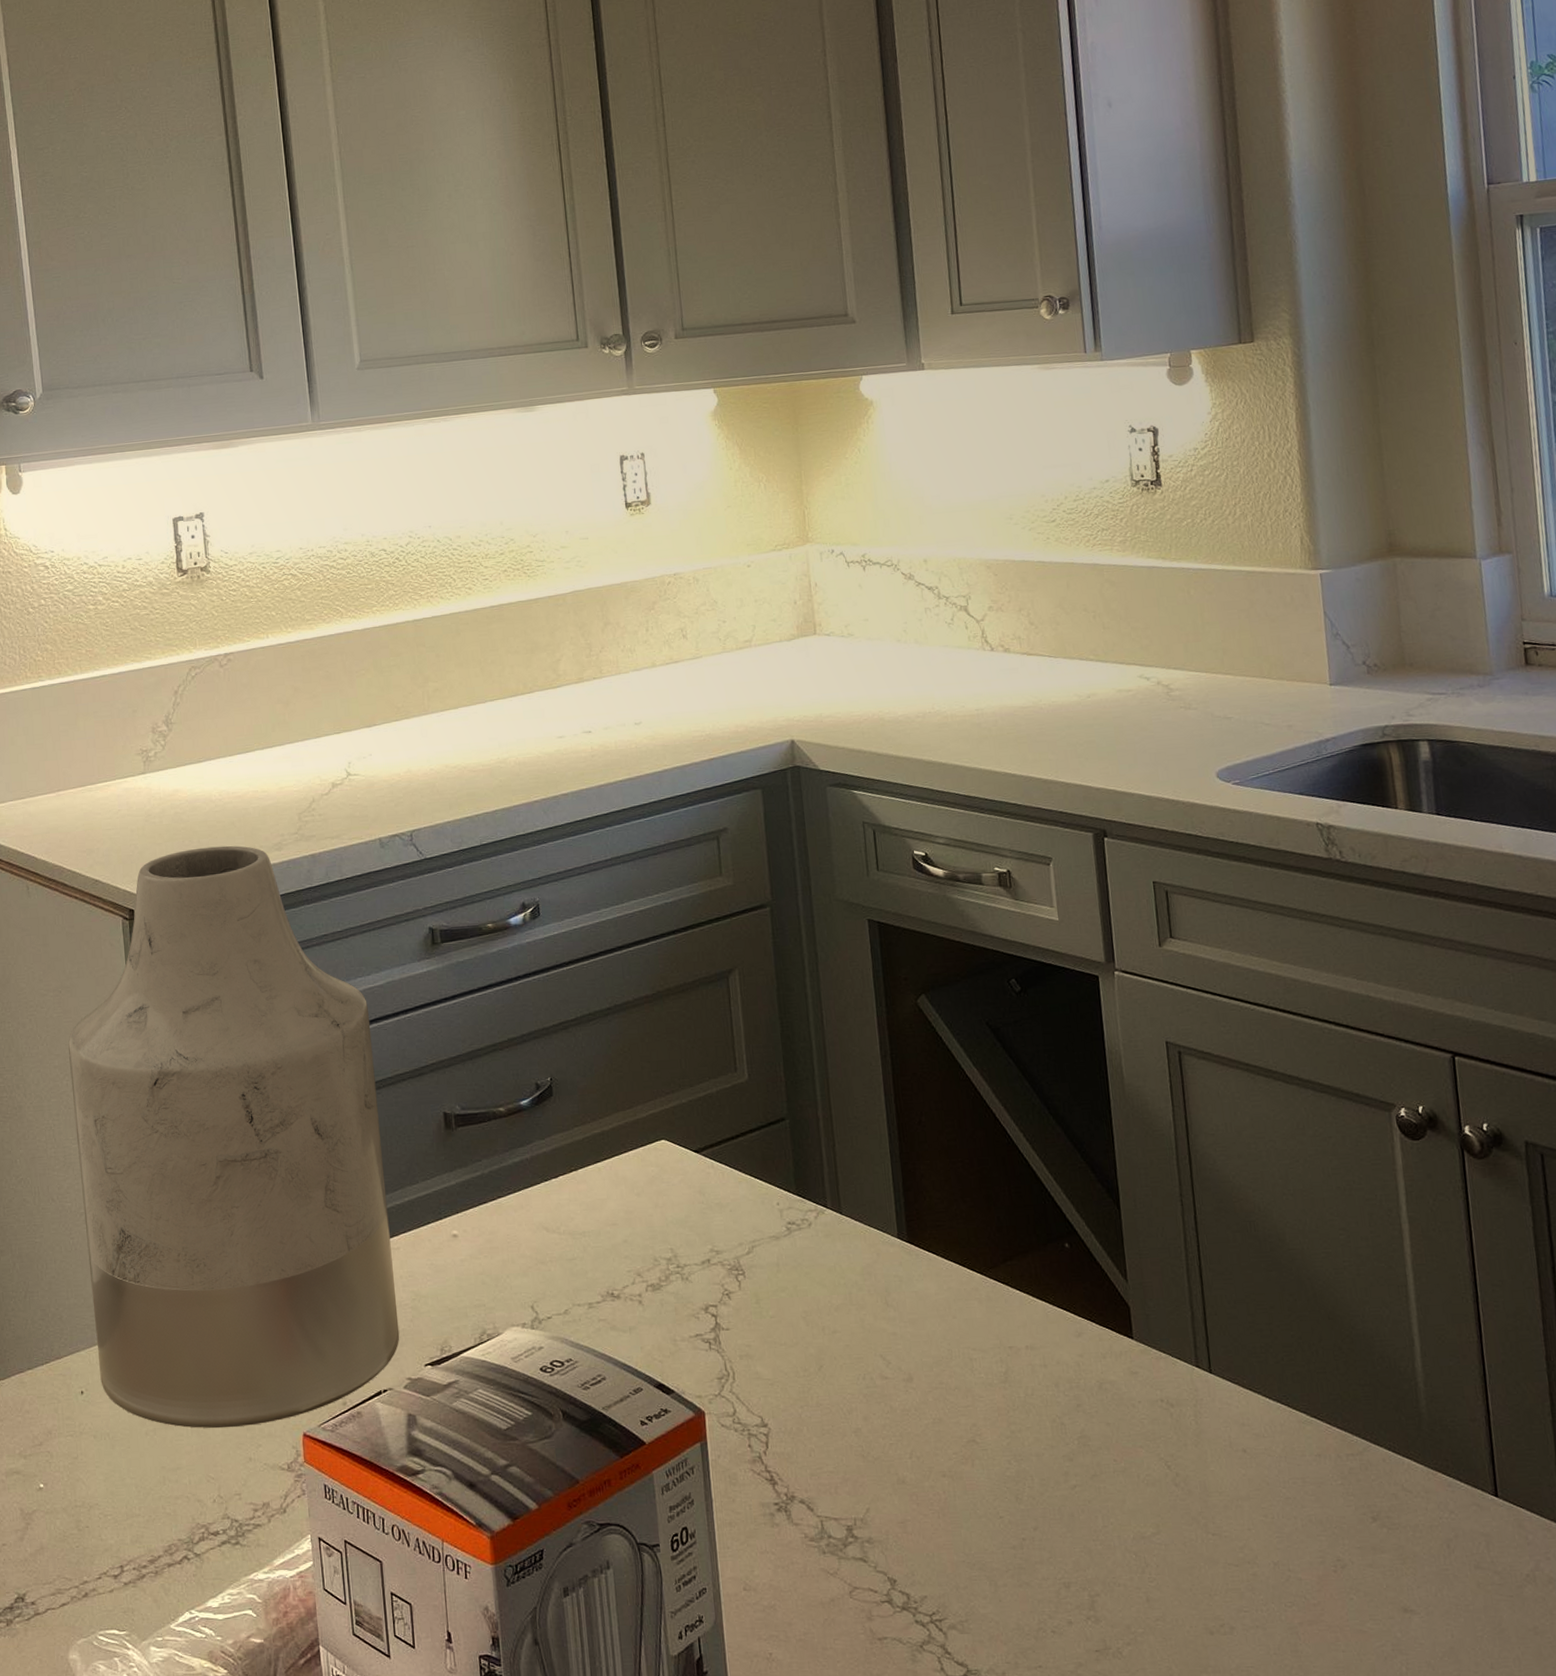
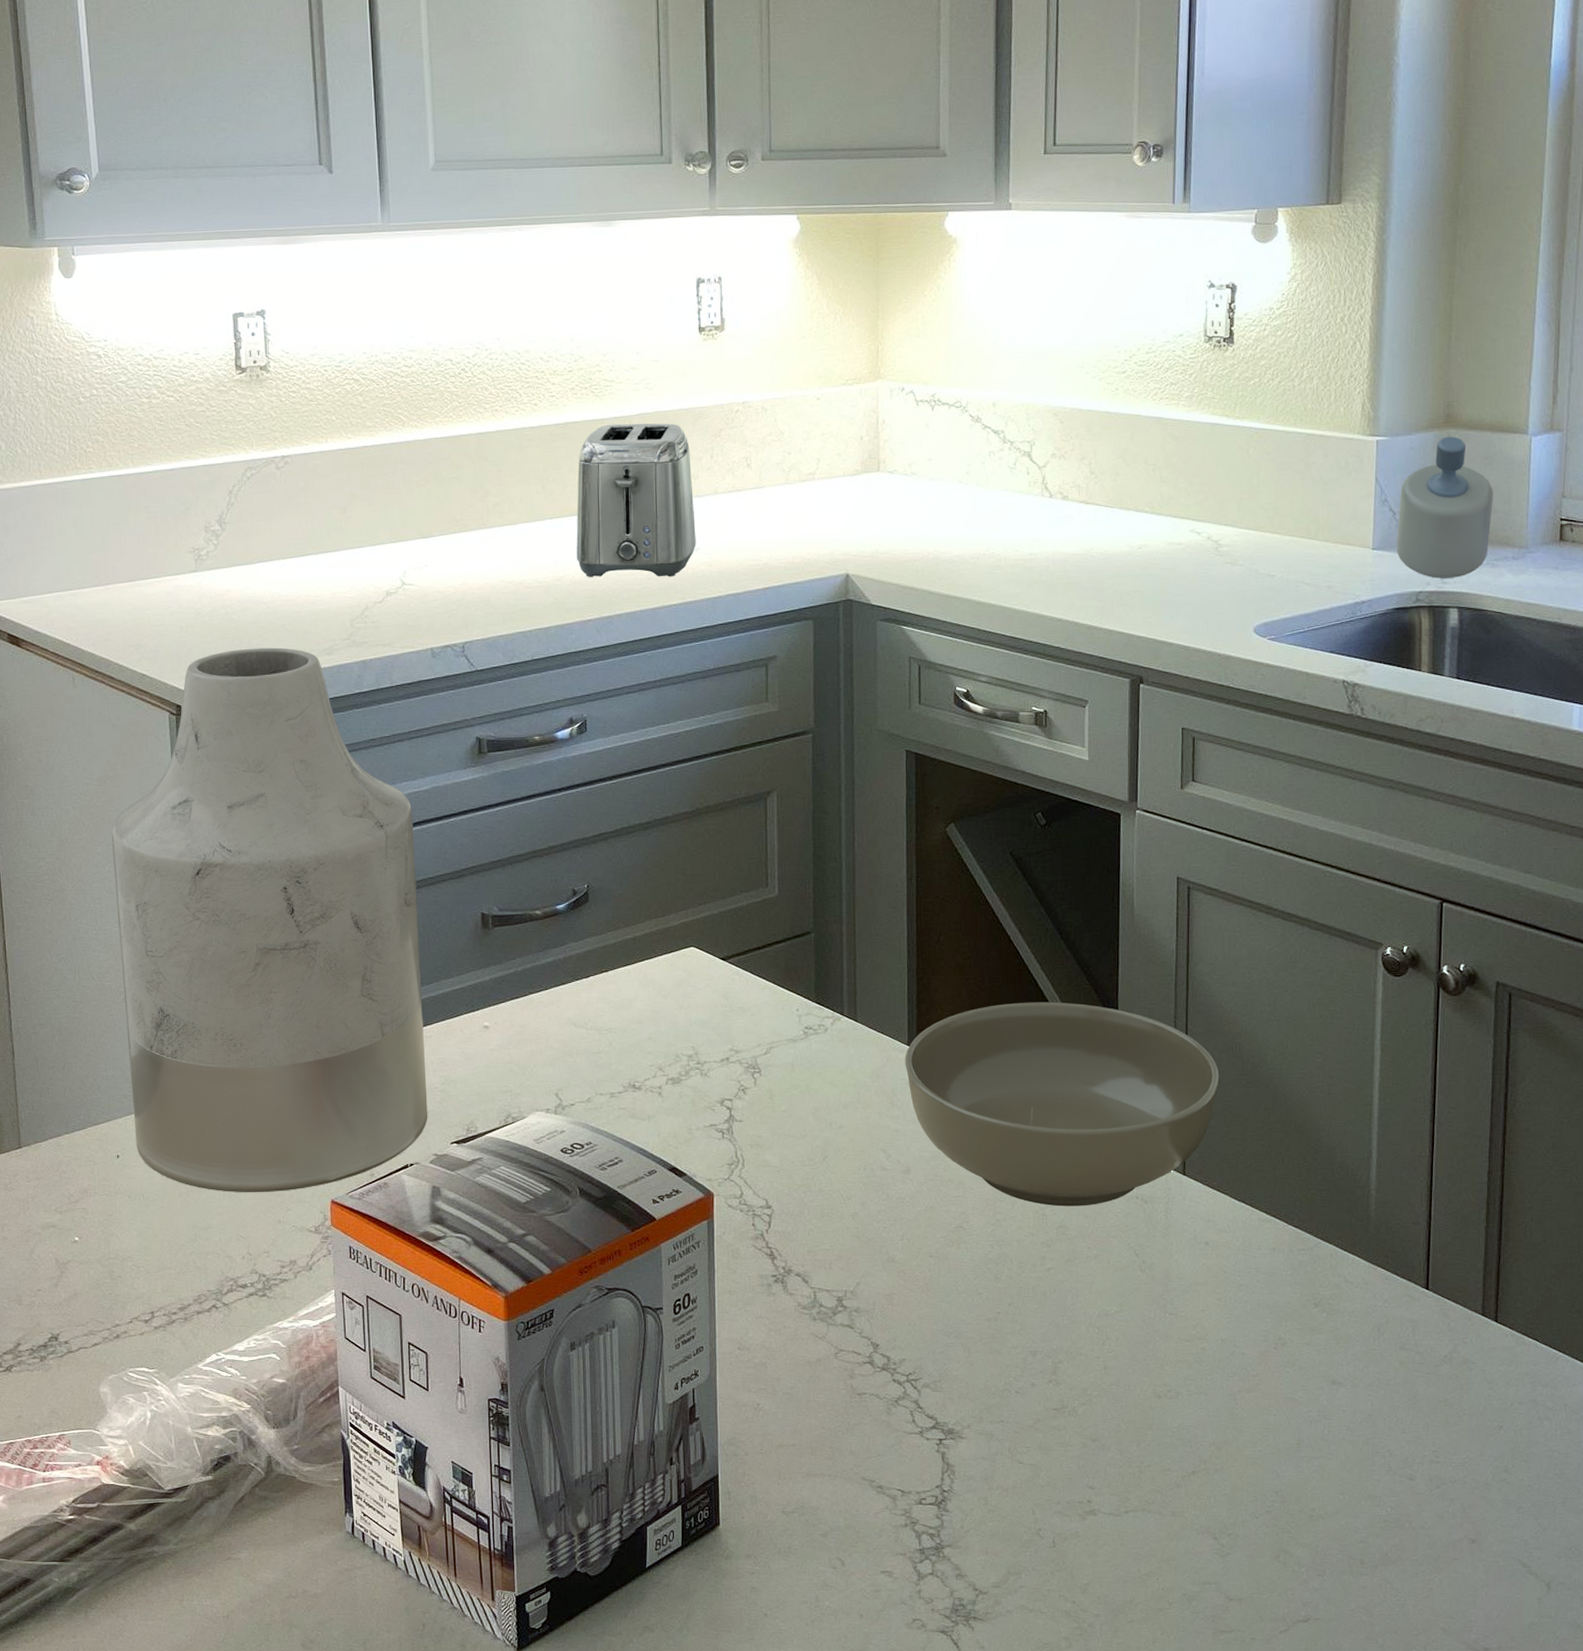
toaster: none [515,599,638,758] -> present [576,423,696,577]
bowl: none [895,1183,1237,1414] -> present [905,1001,1220,1207]
soap dispenser: none [1351,565,1452,711] -> present [1396,436,1494,578]

